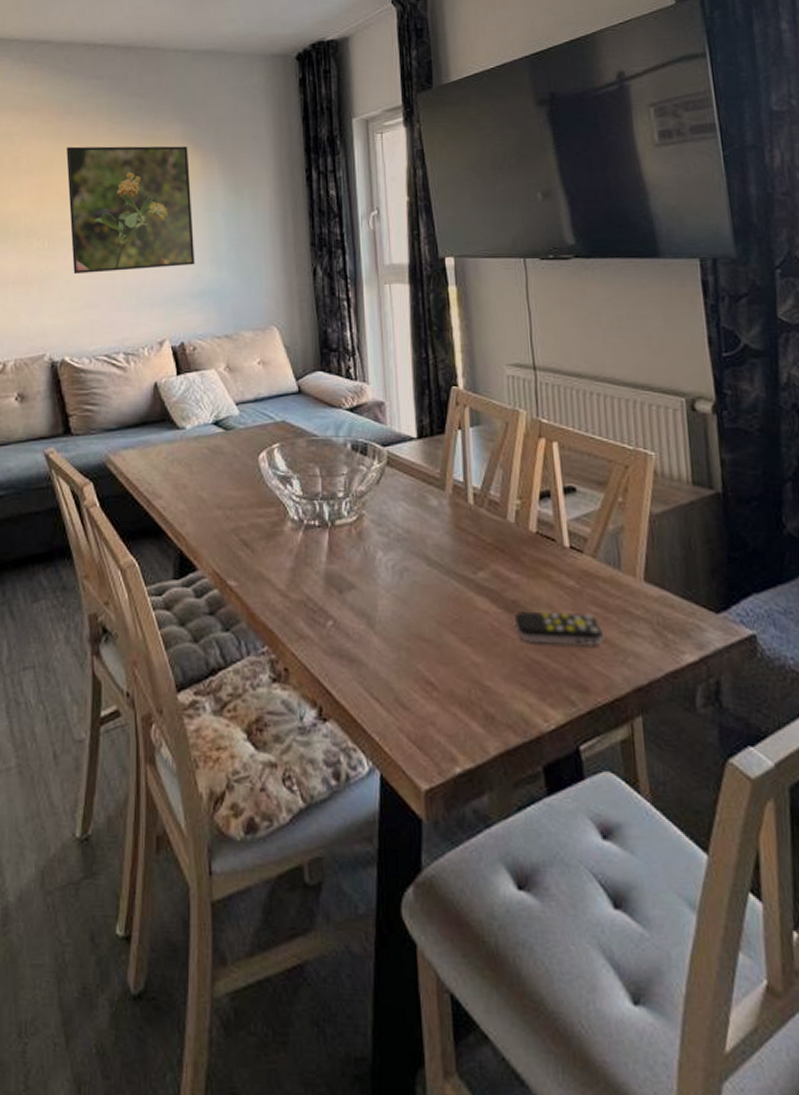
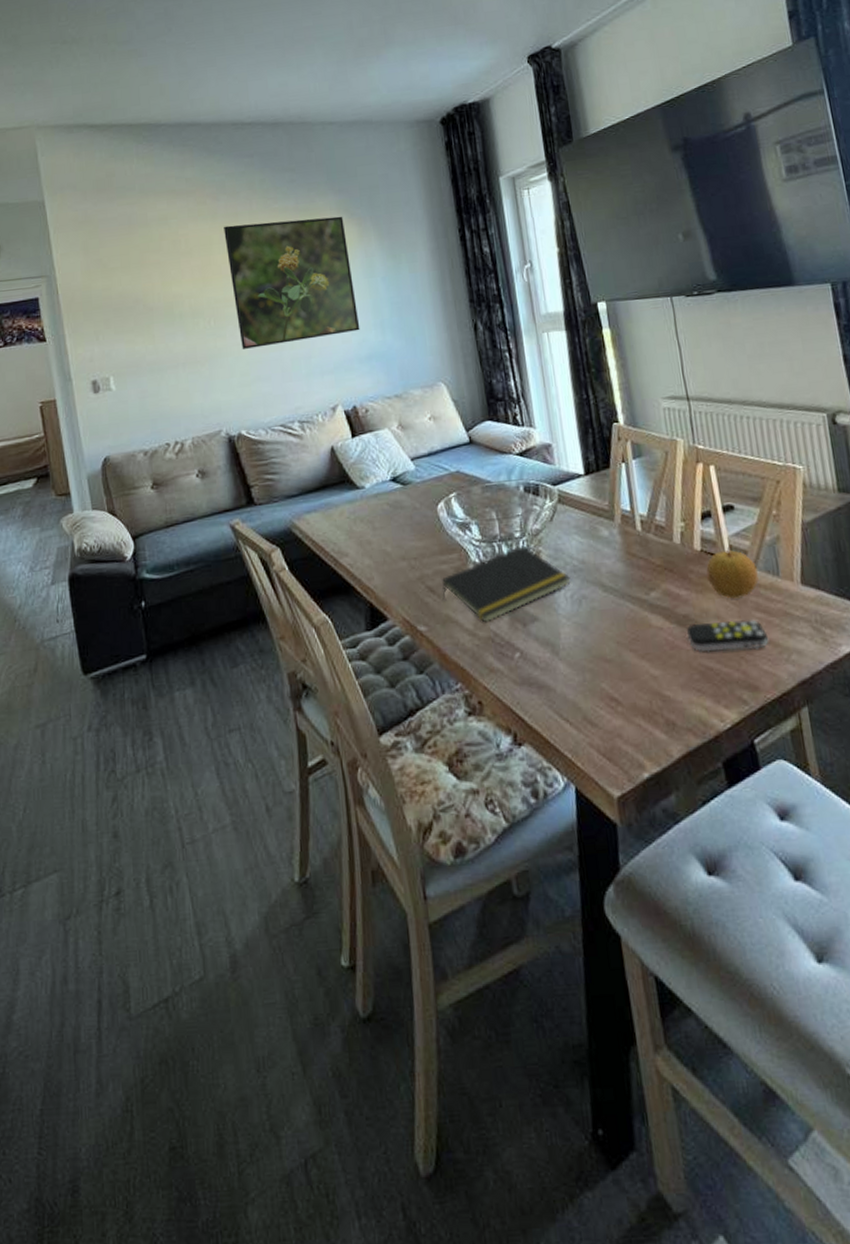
notepad: none [256,507,393,585] -> present [442,545,571,623]
fruit: none [541,528,597,589] -> present [706,543,759,599]

